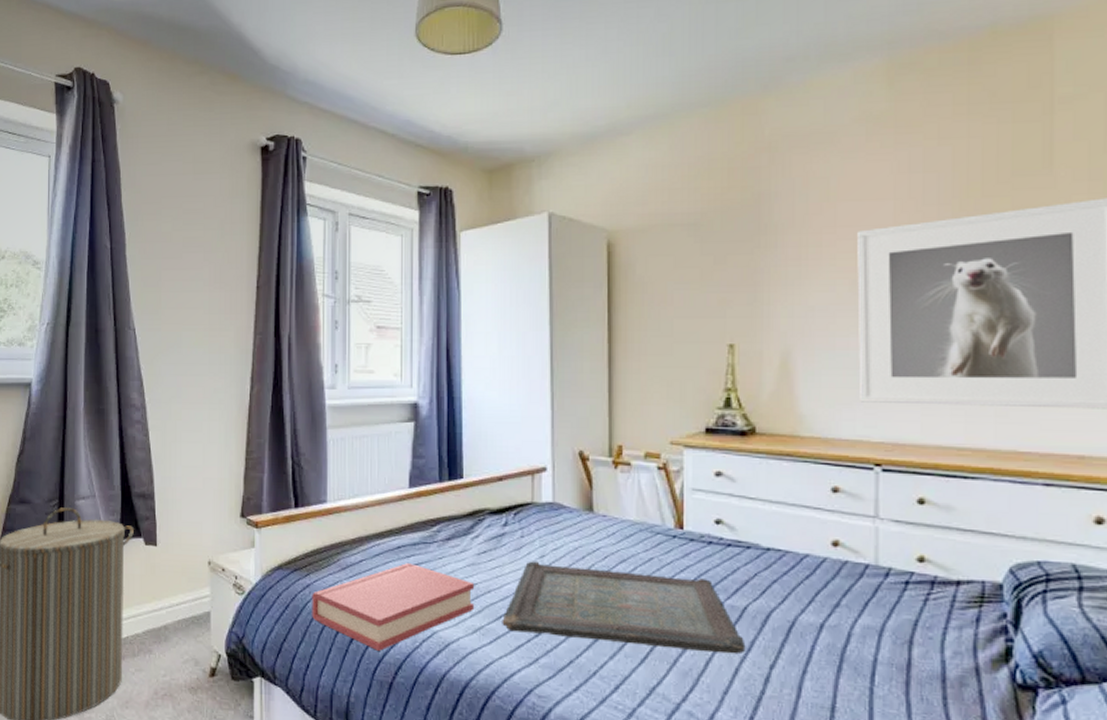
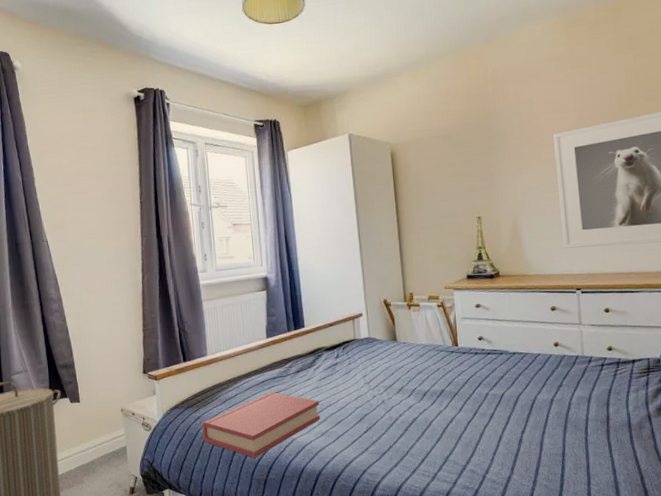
serving tray: present [502,561,746,655] -> none [340,378,505,432]

